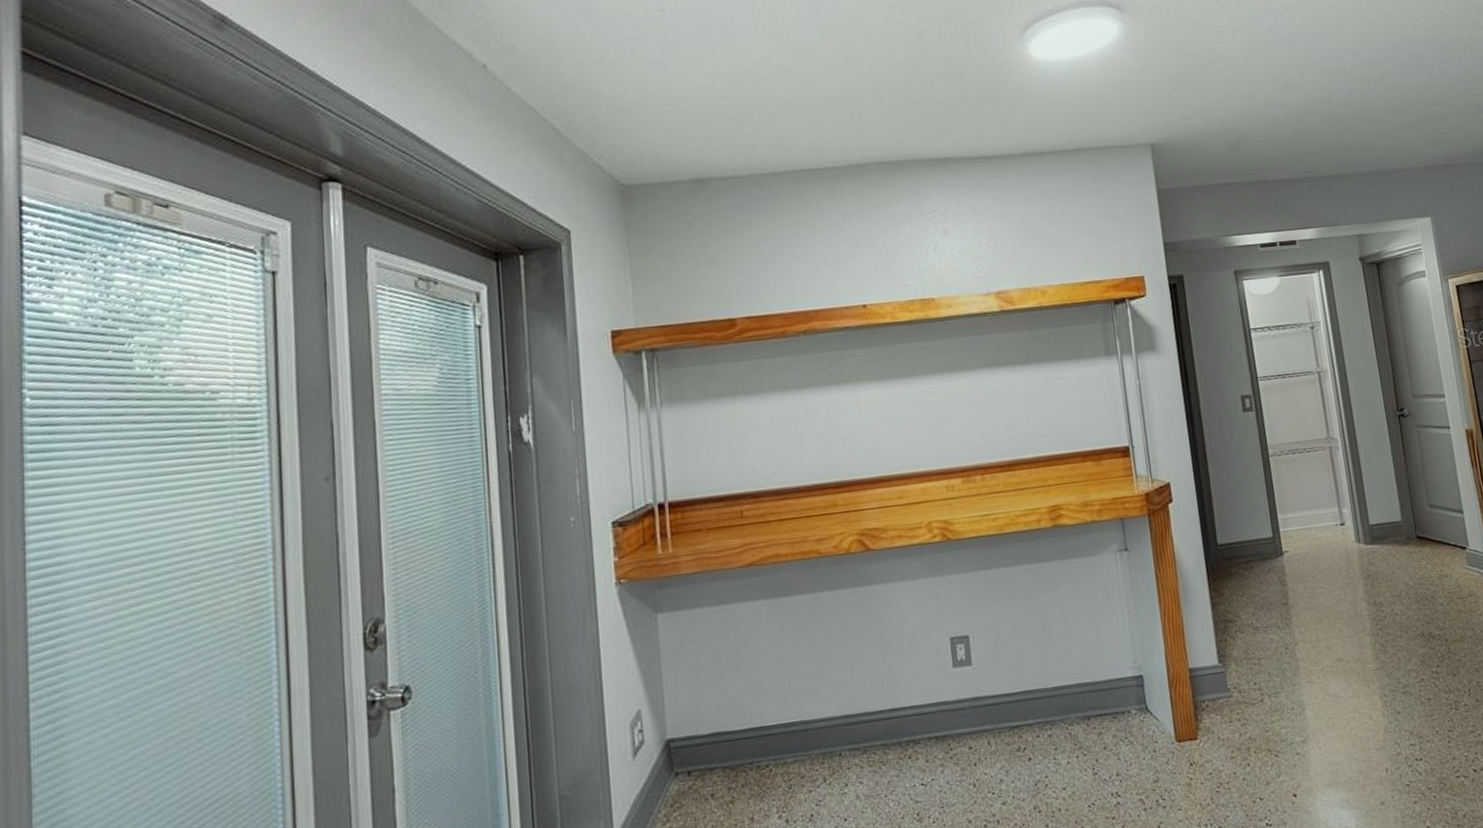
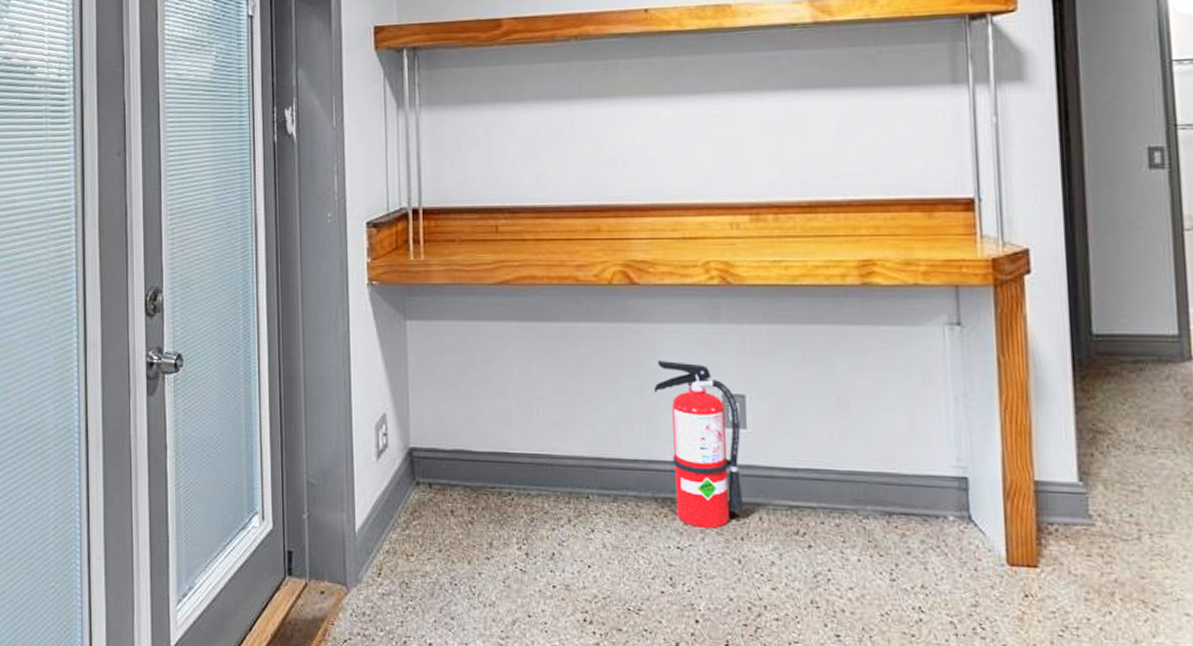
fire extinguisher: none [892,614,975,762] -> present [653,361,744,528]

